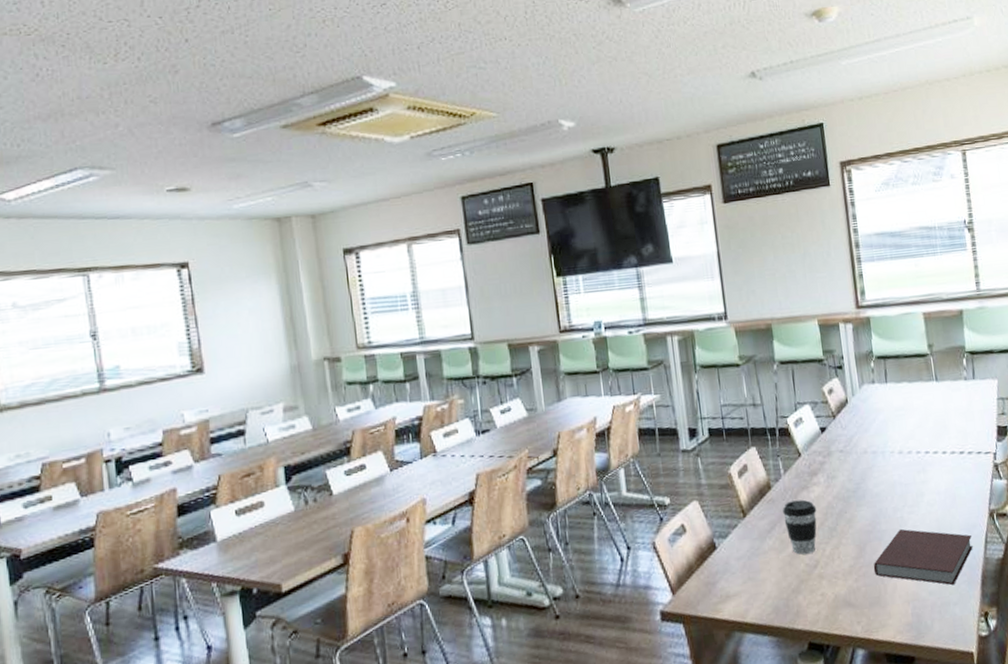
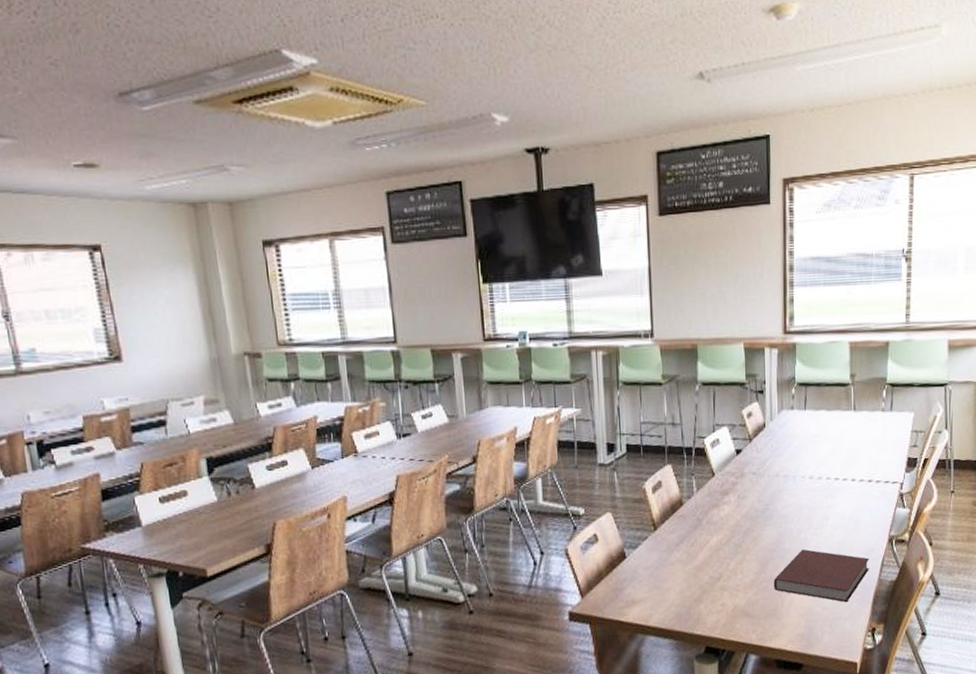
coffee cup: present [783,499,817,555] -> none [692,517,725,568]

